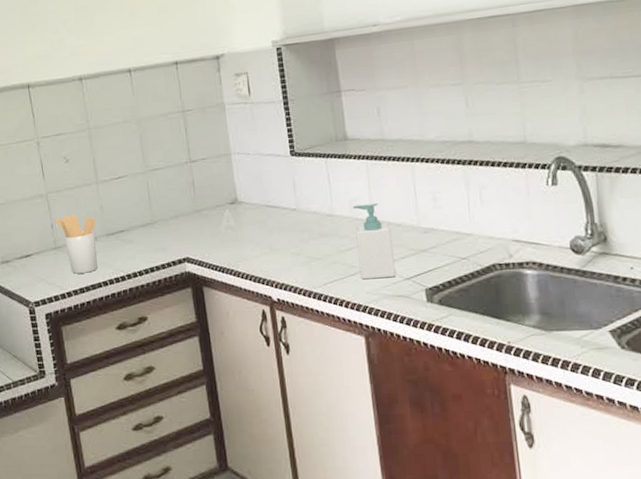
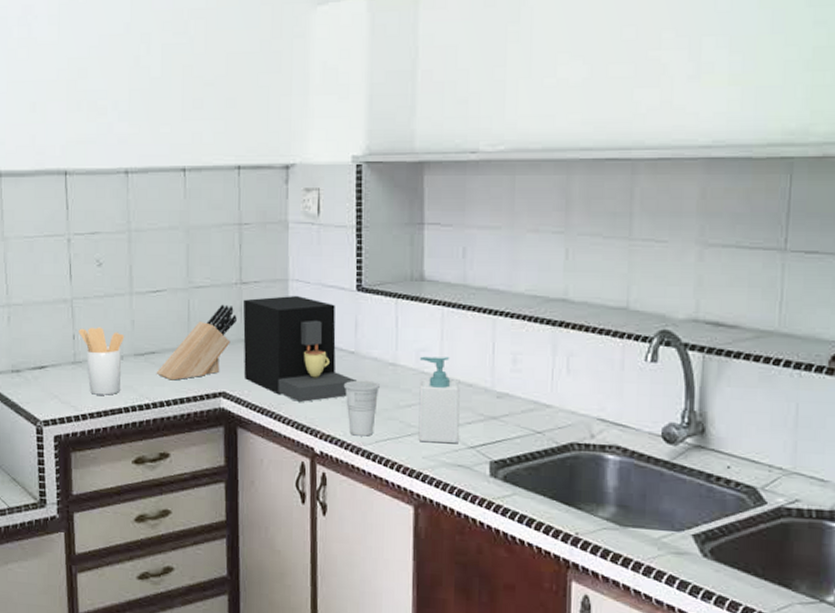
knife block: none [127,182,191,253] -> present [156,304,237,381]
coffee maker: none [194,166,302,259] -> present [242,295,358,403]
cup: none [290,231,322,281] -> present [343,380,380,436]

